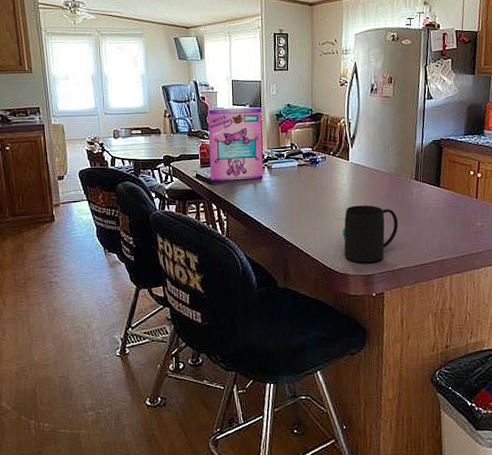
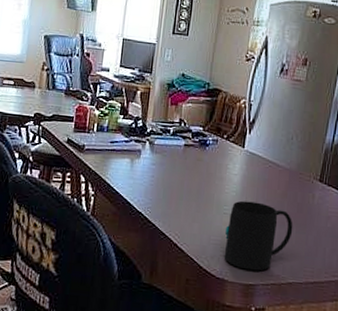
cereal box: present [207,107,264,181] -> none [83,66,152,154]

